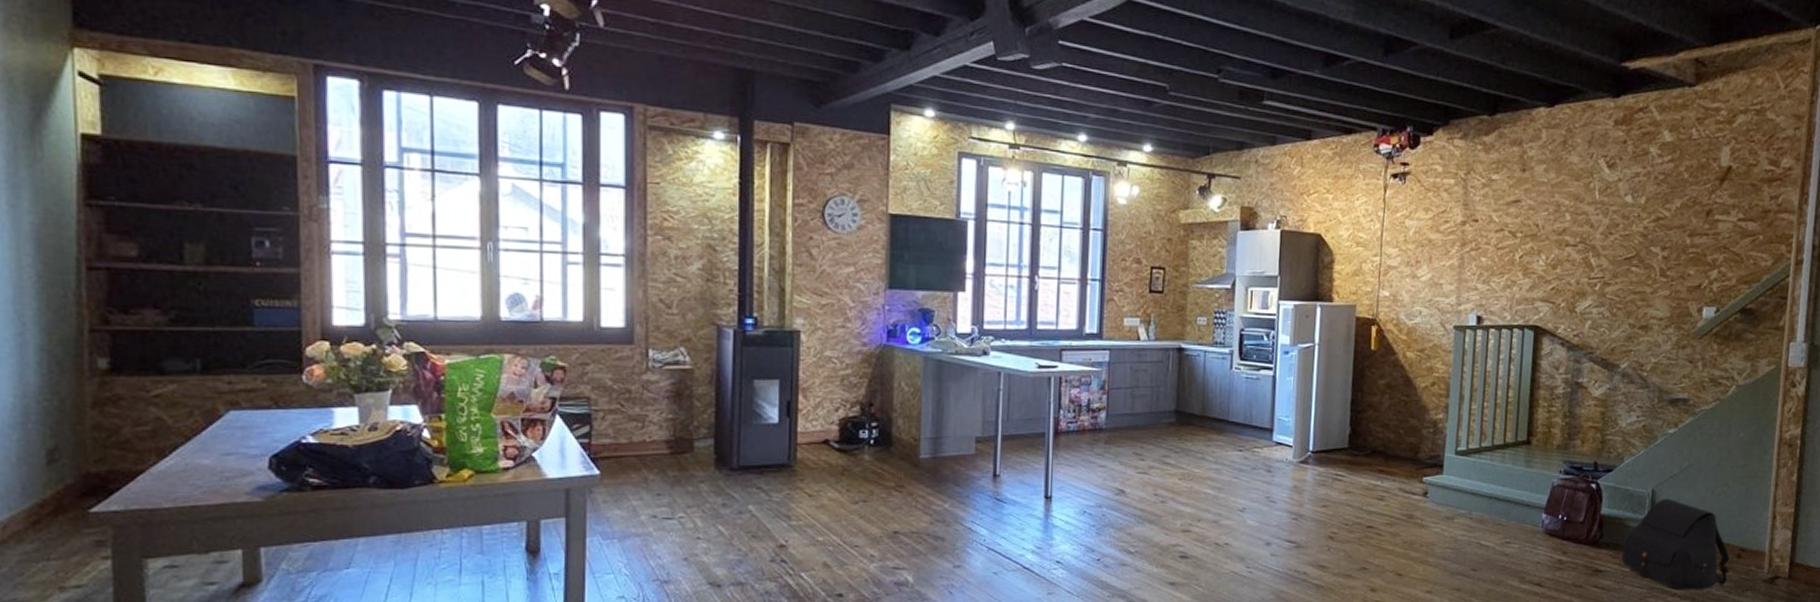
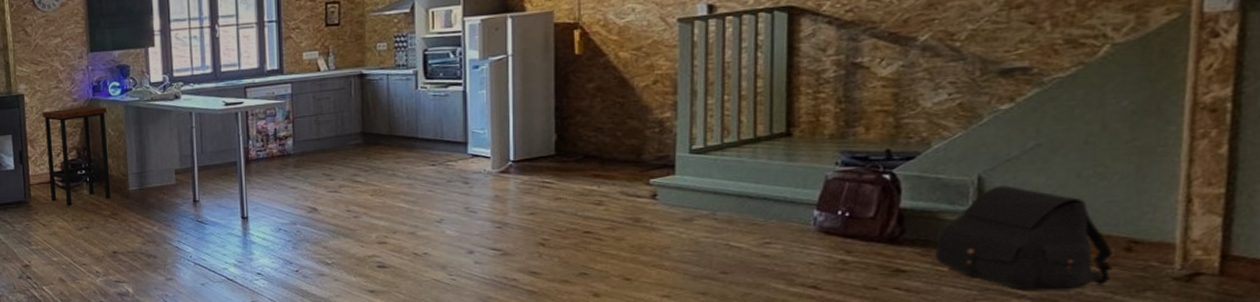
bar stool: none [821,353,902,474] -> present [42,106,111,207]

